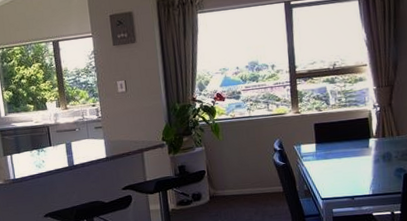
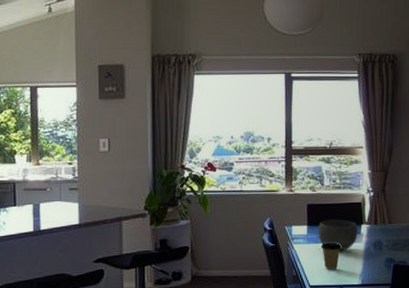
bowl: none [326,135,366,165] -> present [318,219,358,251]
coffee cup: none [330,157,351,183] -> present [320,242,342,270]

